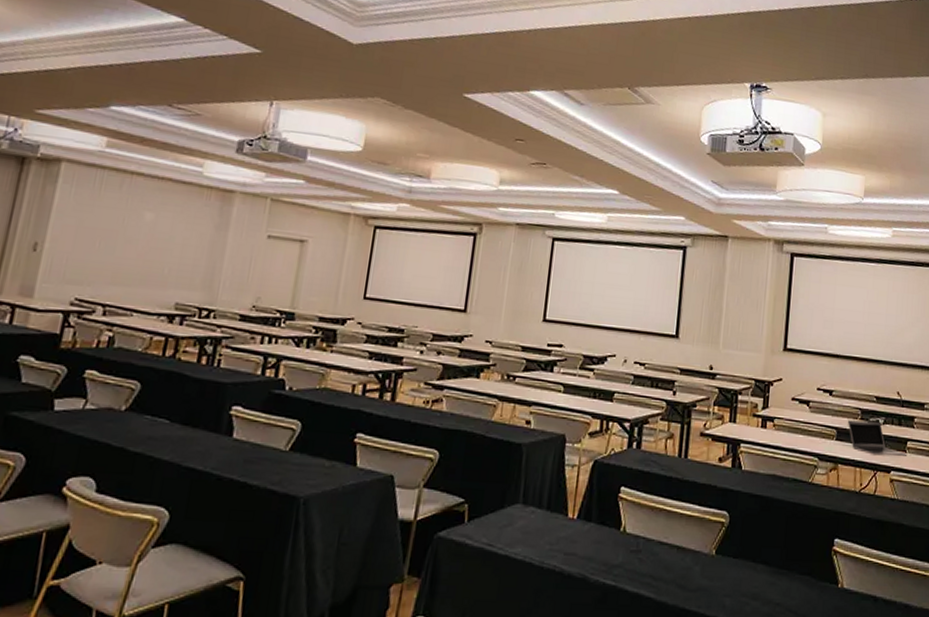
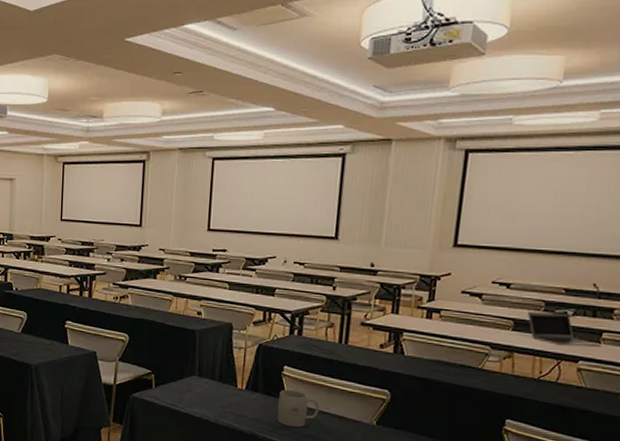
mug: none [611,516,658,565] -> present [277,389,320,428]

